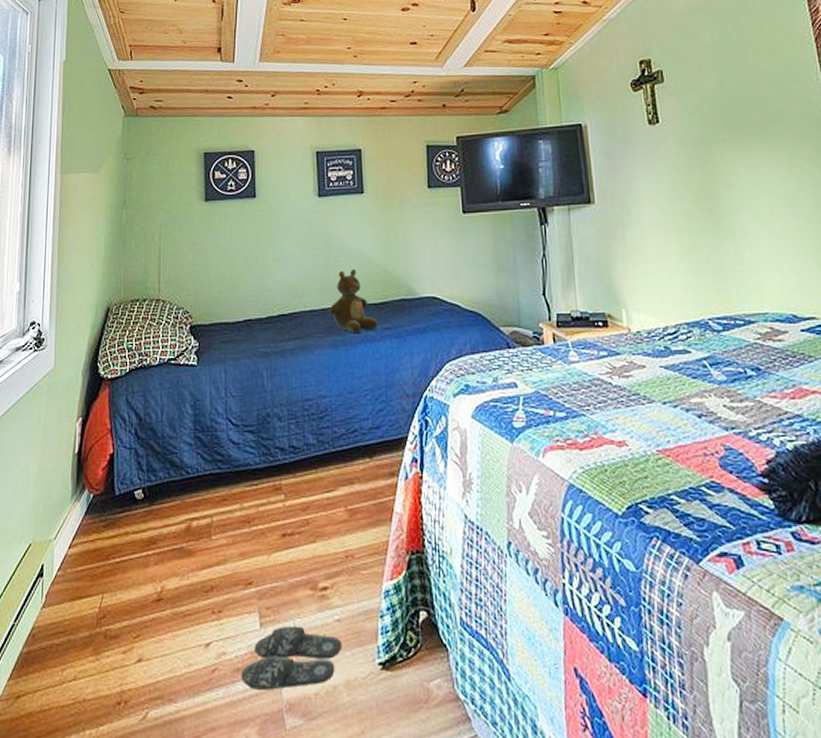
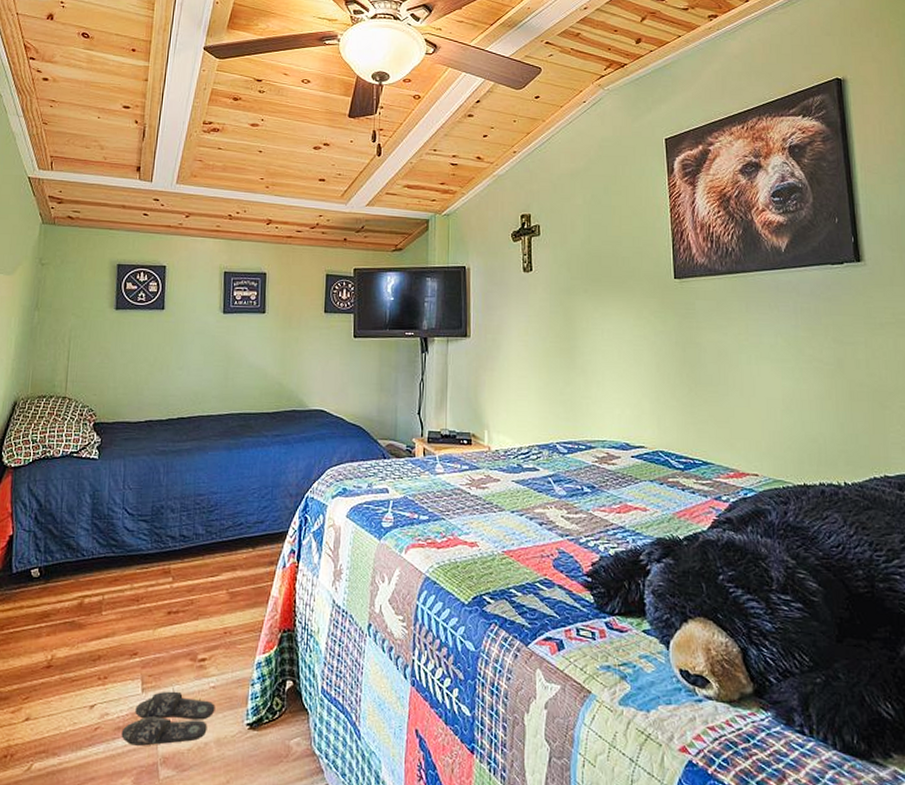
teddy bear: present [329,268,378,334] -> none [225,380,269,439]

